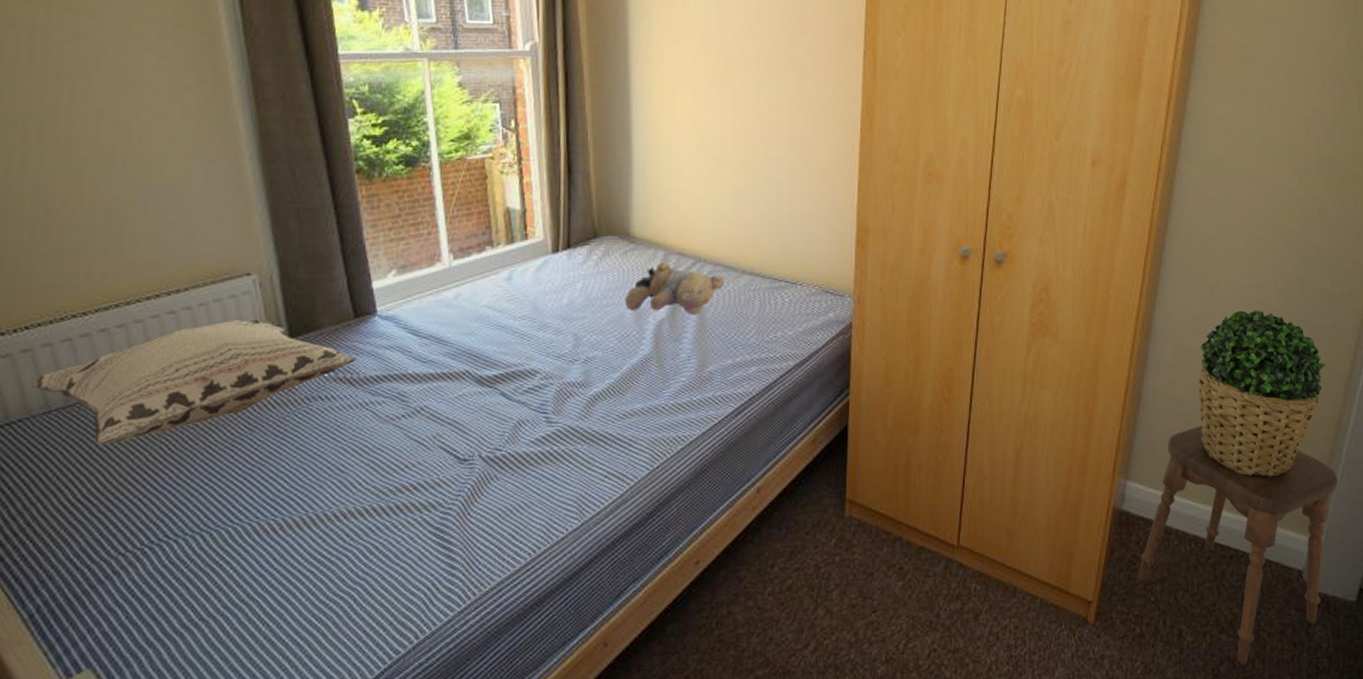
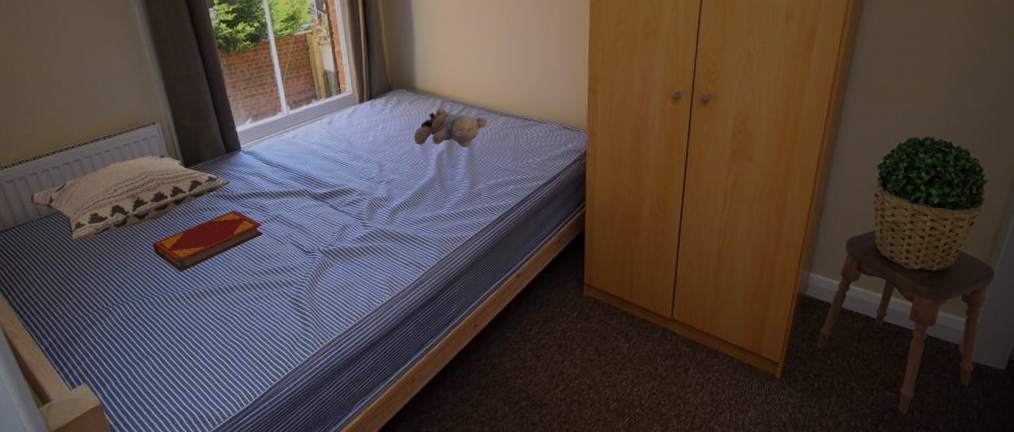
hardback book: none [227,400,399,491] -> present [153,211,263,272]

